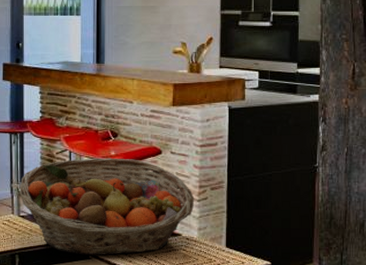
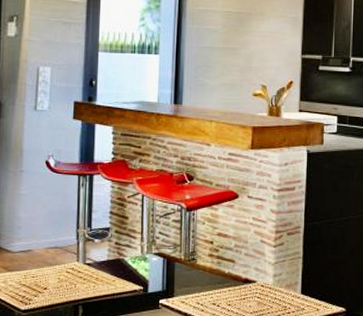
fruit basket: present [19,158,195,256] -> none [86,201,271,306]

